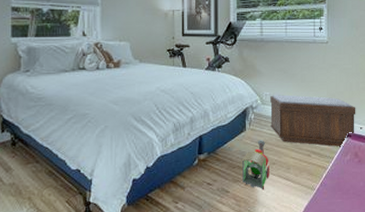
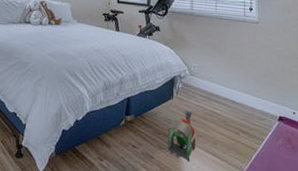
bench: present [270,95,356,147] -> none [198,67,288,130]

